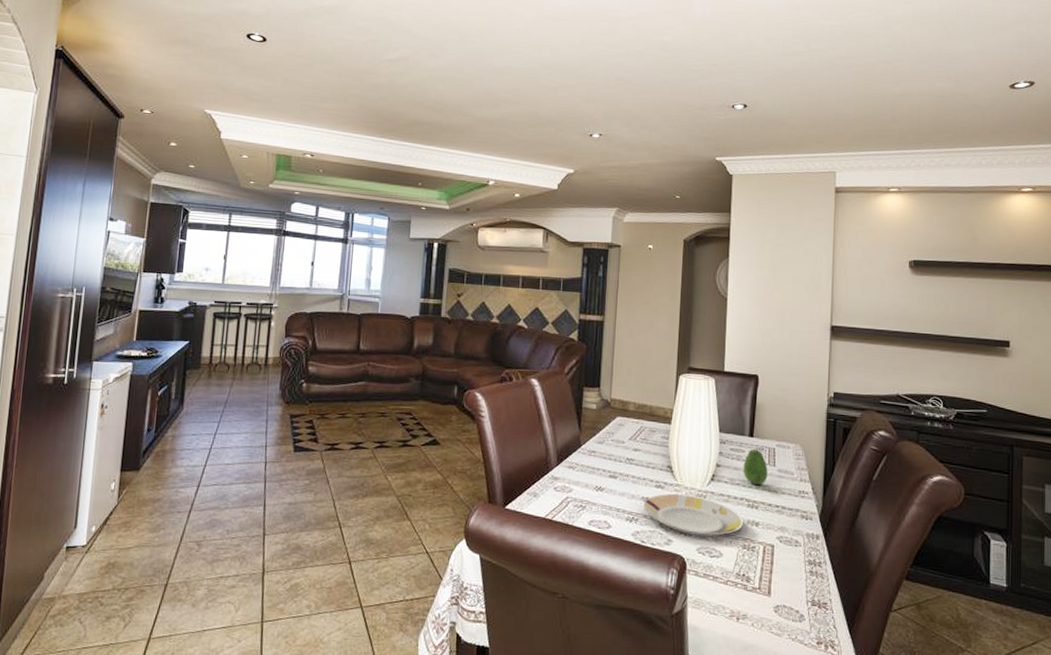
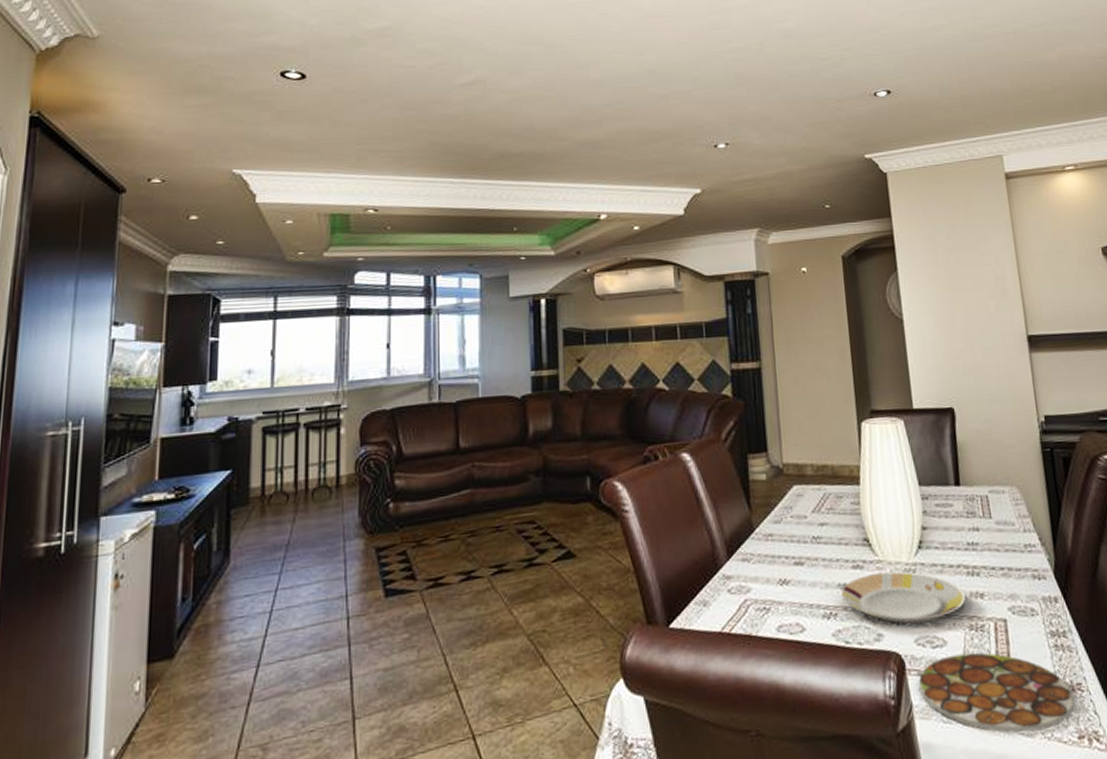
plate: none [695,565,819,633] -> present [919,652,1075,733]
fruit: present [743,448,768,486] -> none [953,500,985,546]

